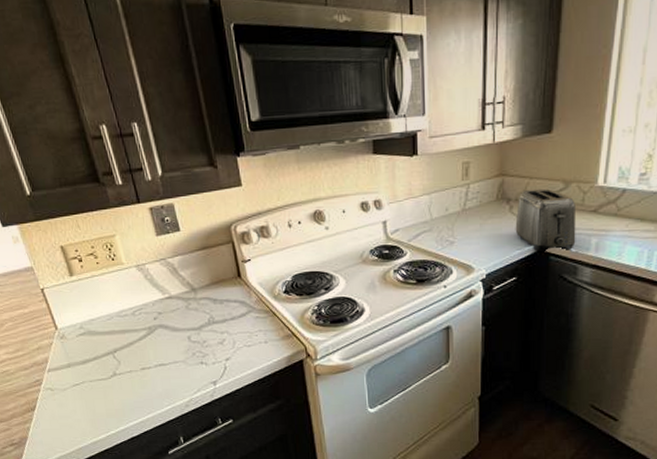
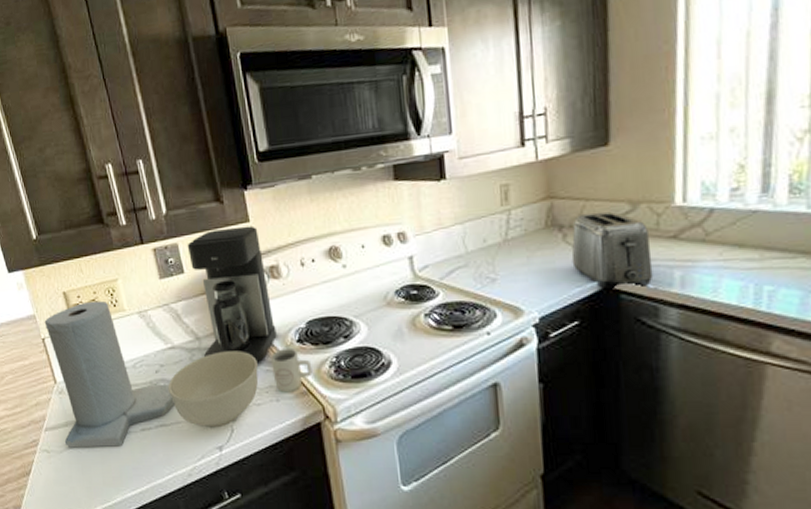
paper towel: none [42,254,172,386] -> present [44,300,174,448]
bowl: none [165,300,249,366] -> present [167,351,259,428]
coffee maker: none [182,189,266,310] -> present [187,225,277,362]
mug: none [261,297,297,336] -> present [271,347,313,393]

